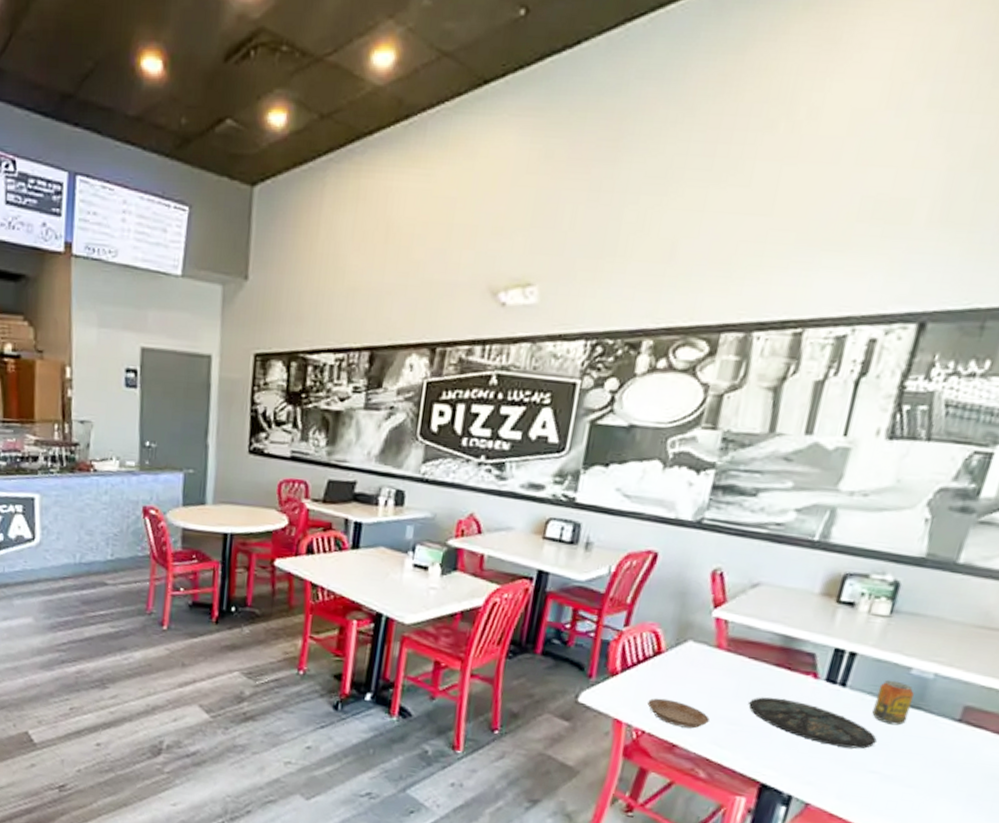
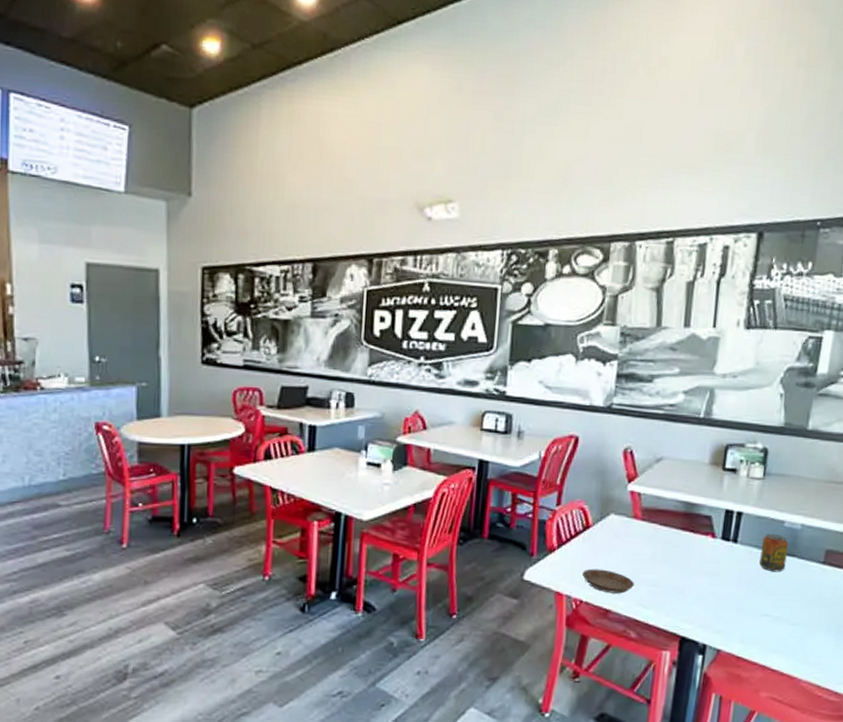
plate: present [749,697,877,749] -> none [664,558,765,596]

